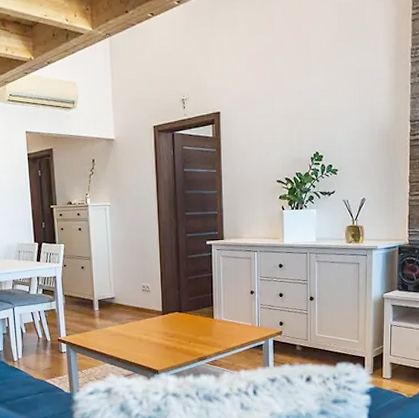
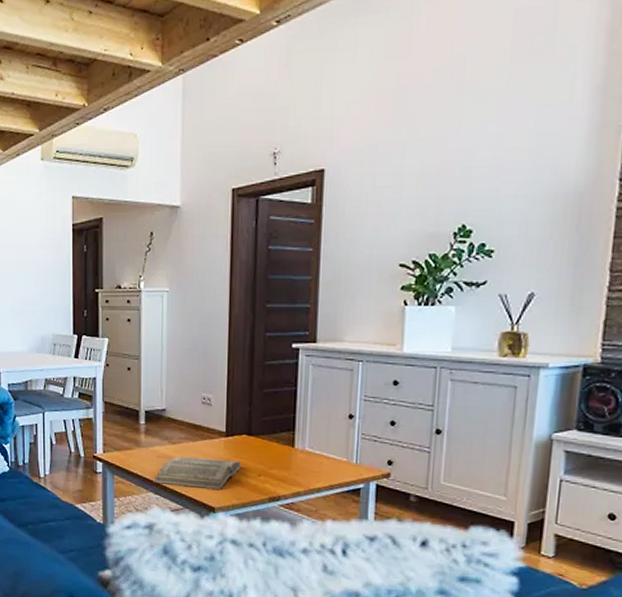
book: none [109,332,176,356] -> present [153,455,242,489]

